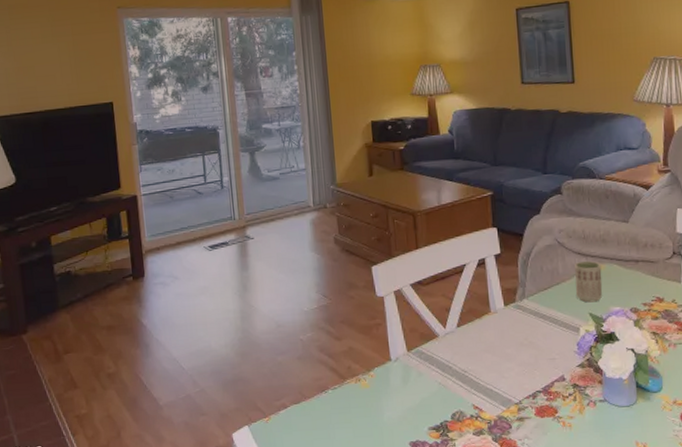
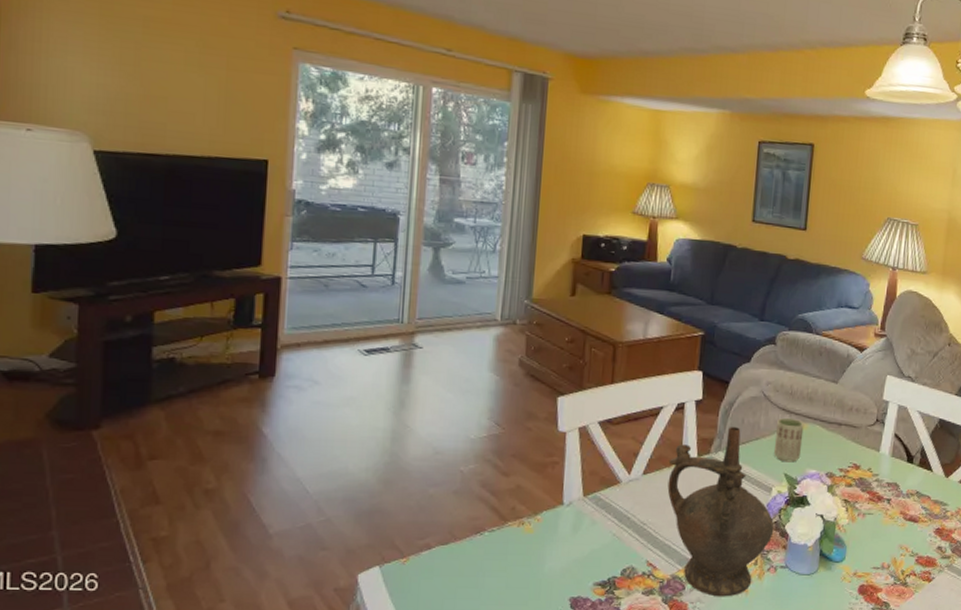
ceremonial vessel: none [478,274,588,433] -> present [667,426,775,597]

